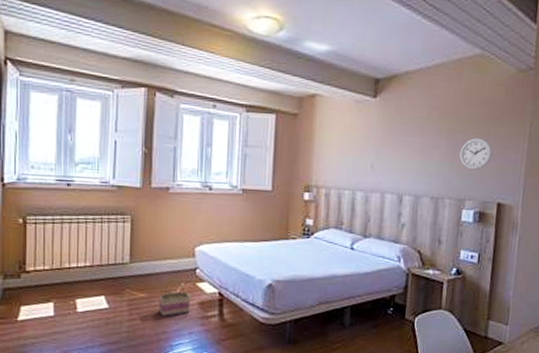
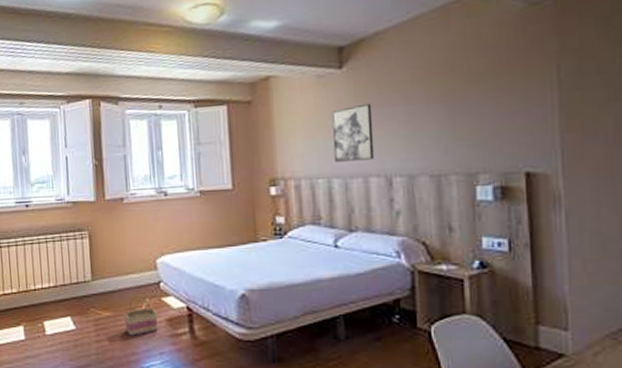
wall art: none [359,131,395,179] -> present [331,103,375,162]
wall clock: present [459,138,493,170] -> none [461,95,507,136]

